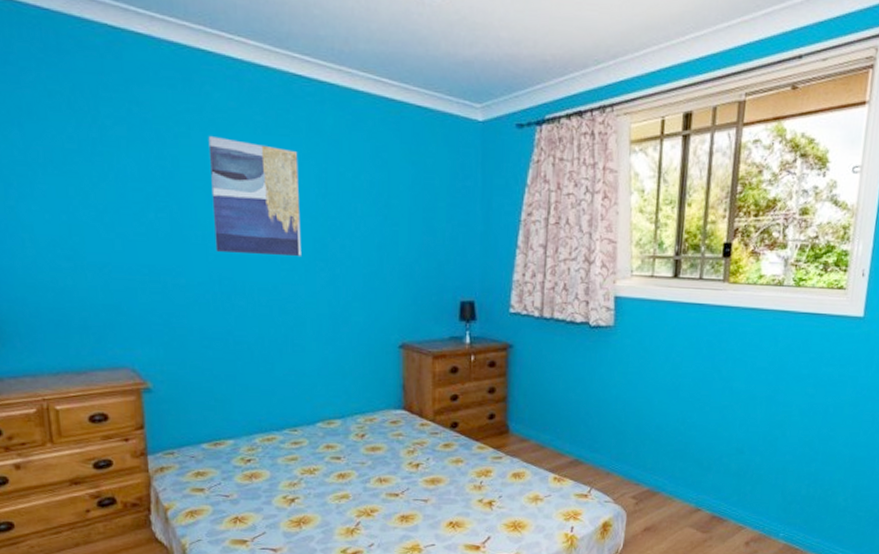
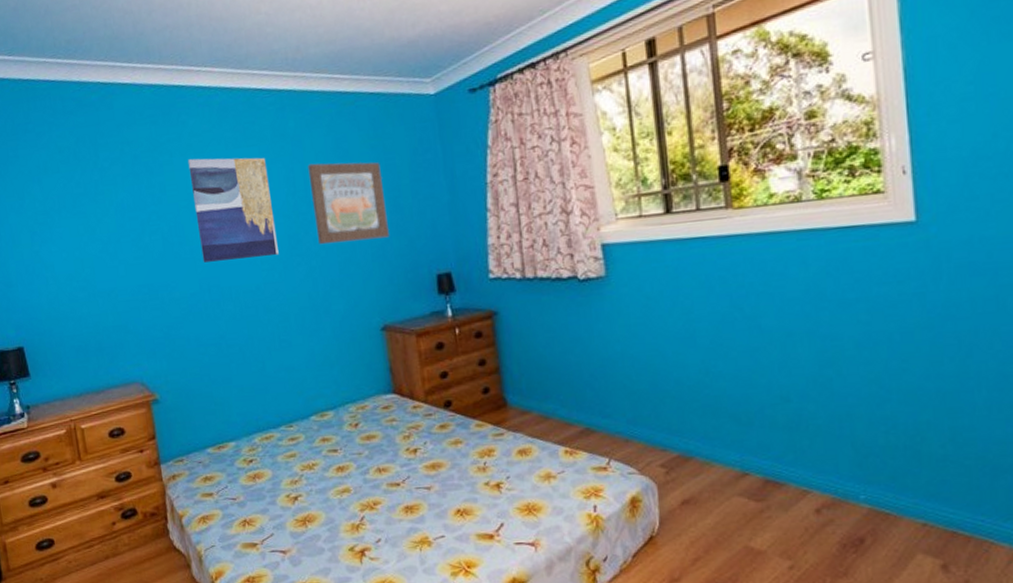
wall art: none [342,167,419,258] -> present [307,162,389,245]

